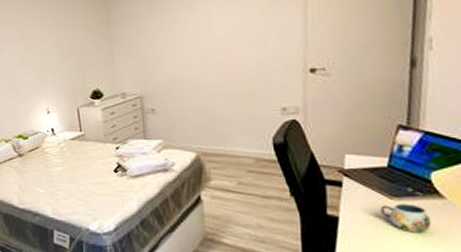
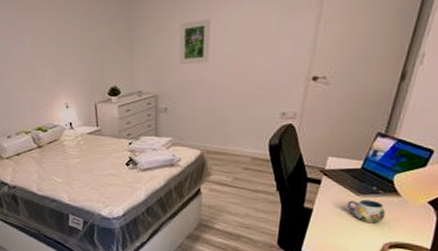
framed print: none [160,18,194,64] -> present [179,18,211,65]

